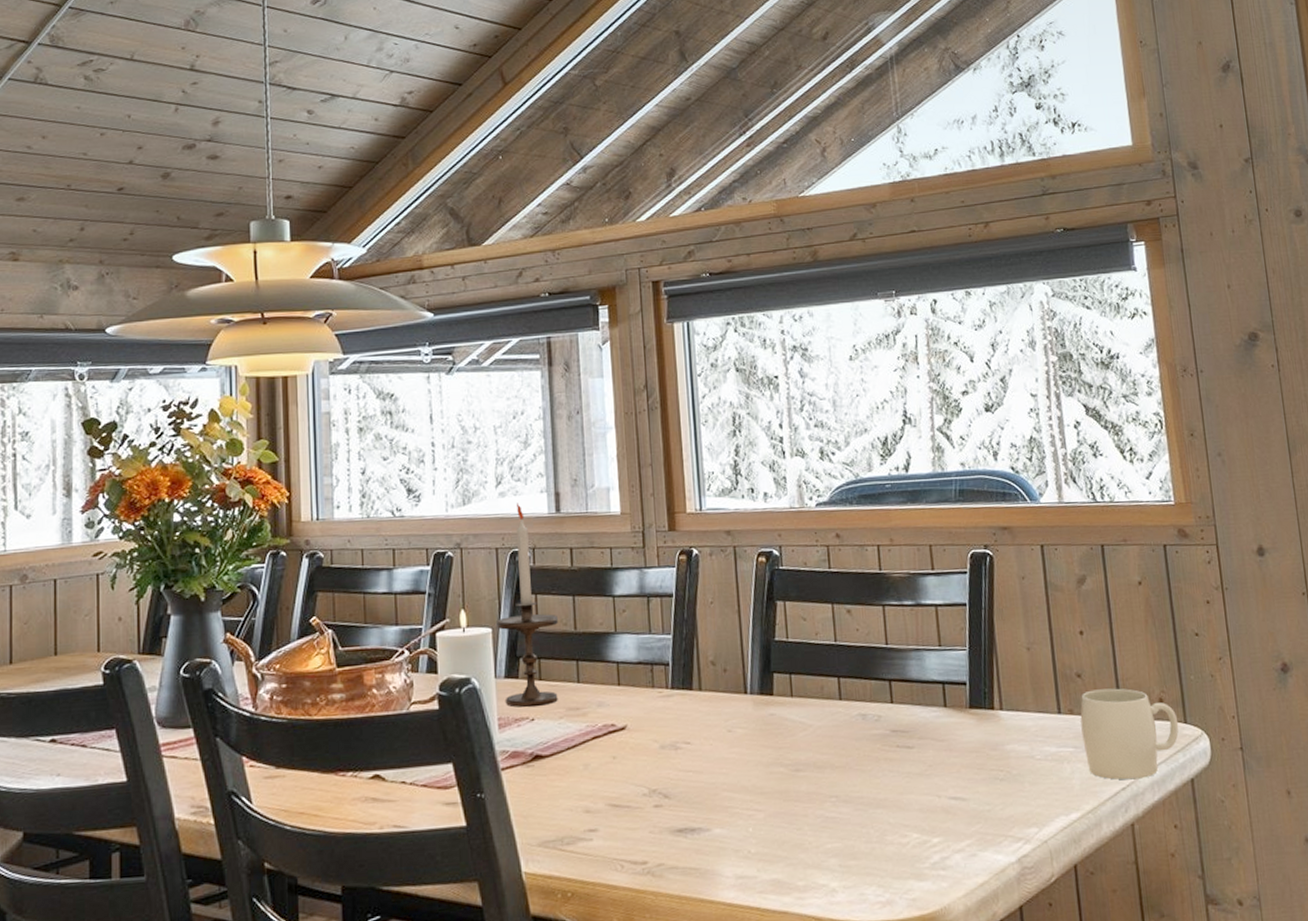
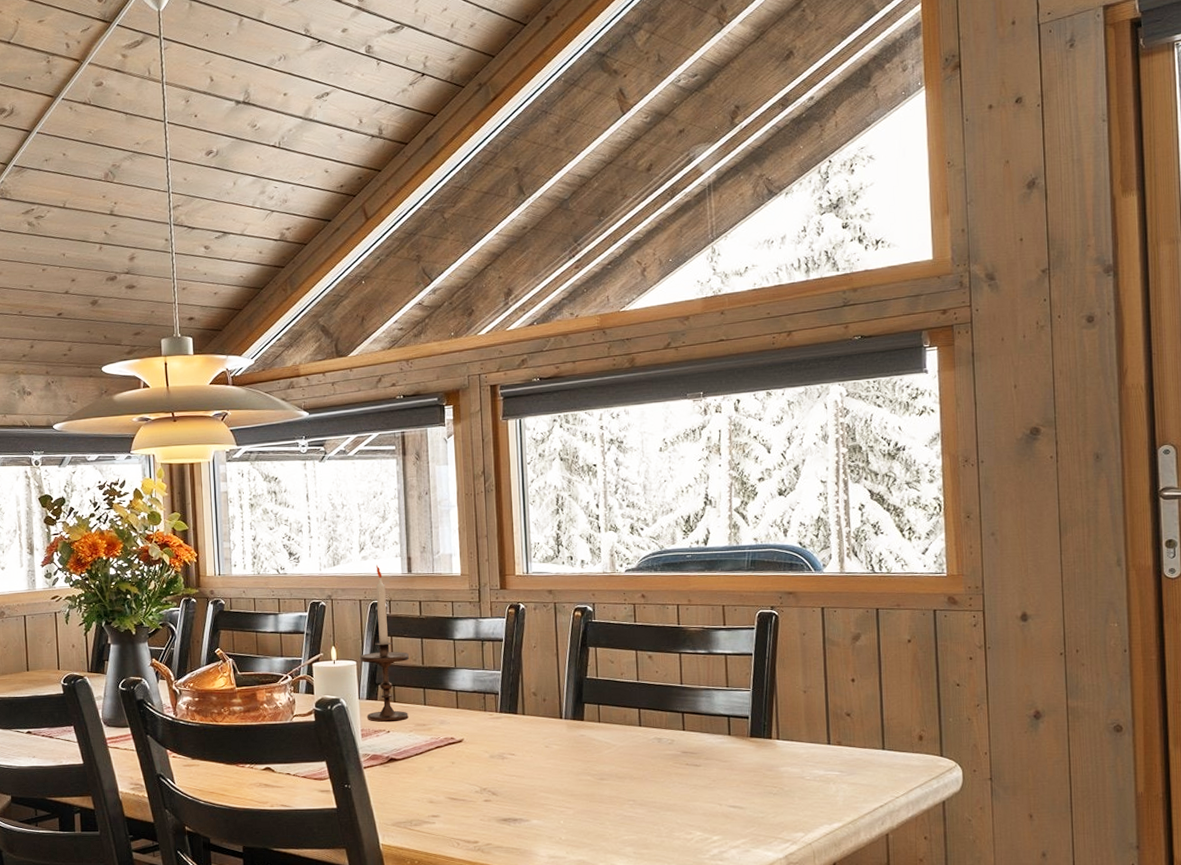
mug: present [1080,688,1179,780] -> none [847,726,935,799]

